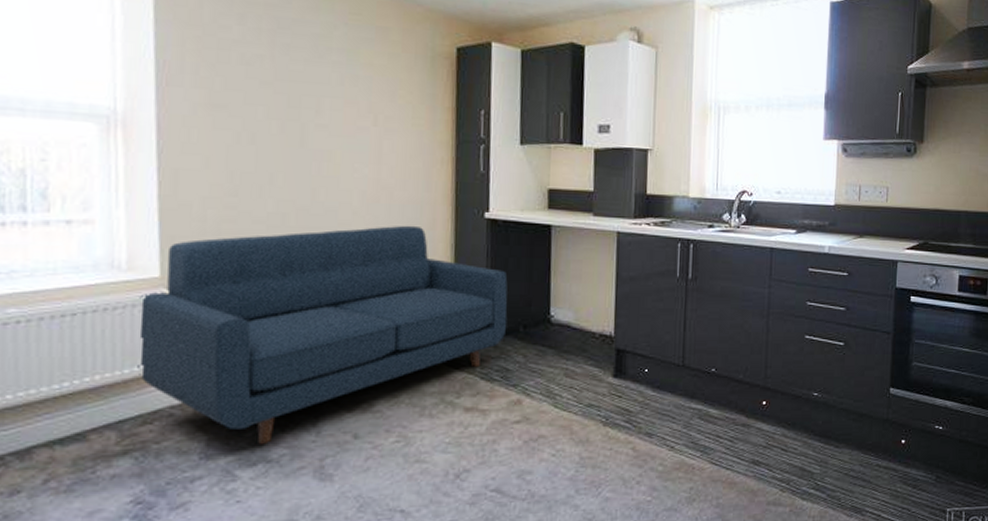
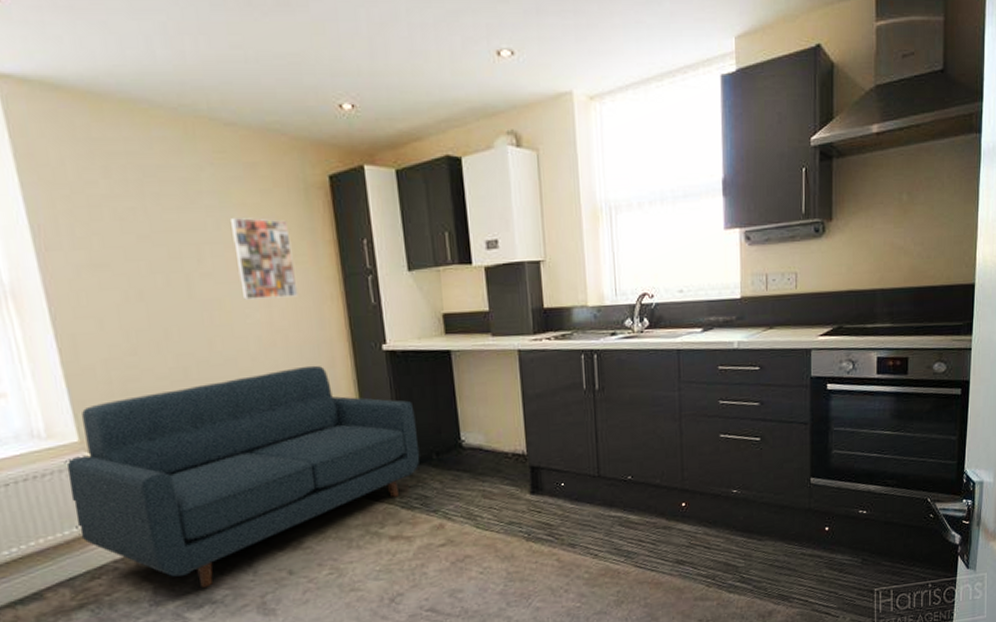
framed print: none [354,75,411,157] -> present [231,217,299,300]

